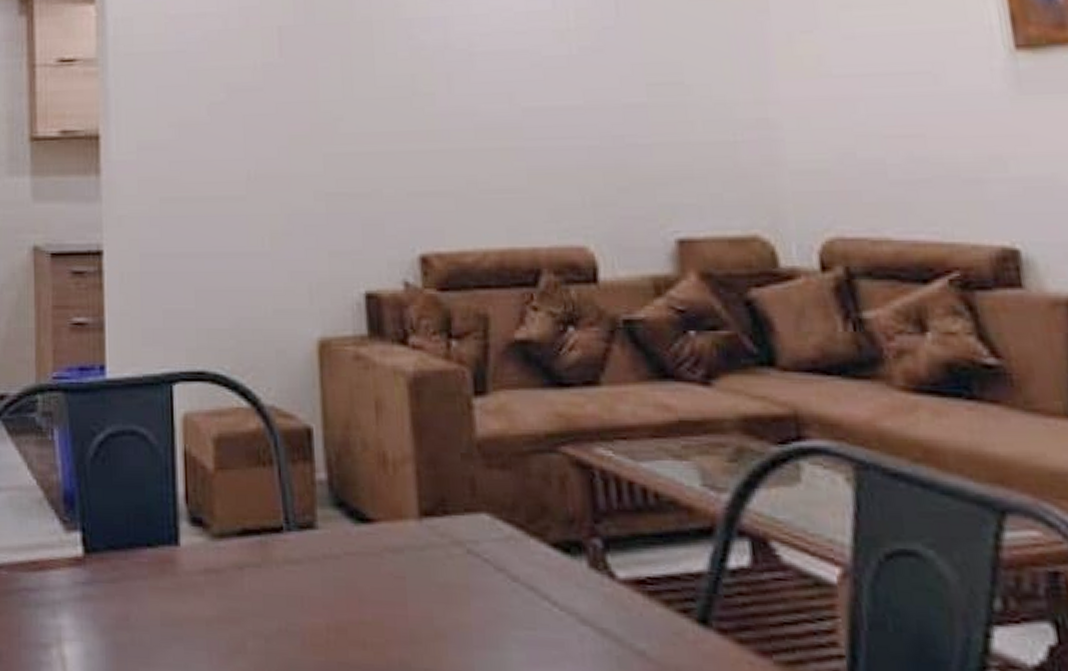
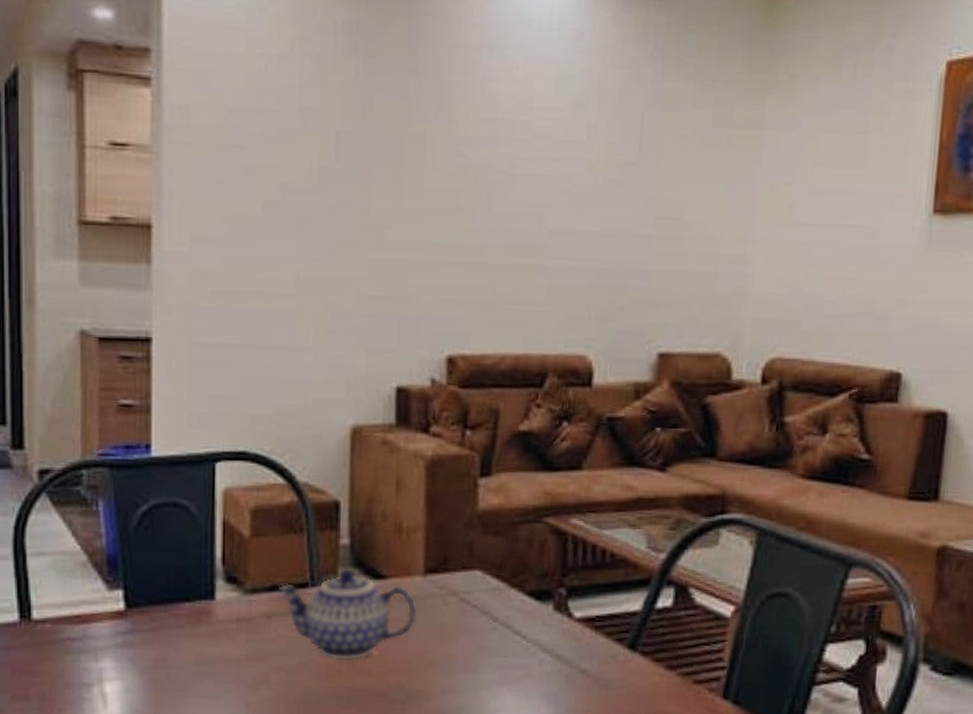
teapot: none [250,508,415,628] -> present [279,567,417,661]

